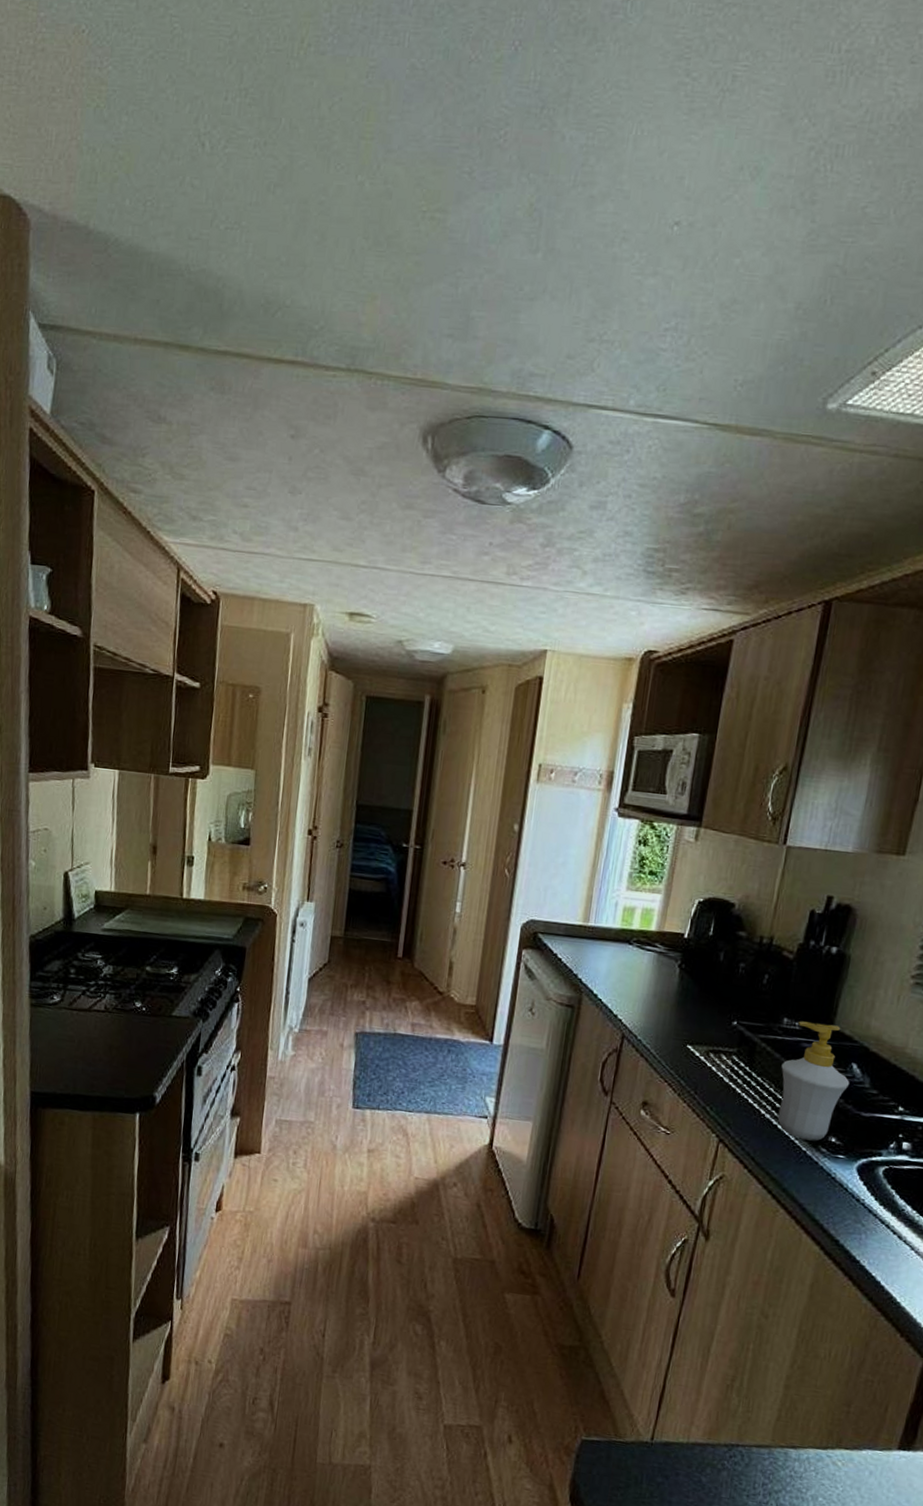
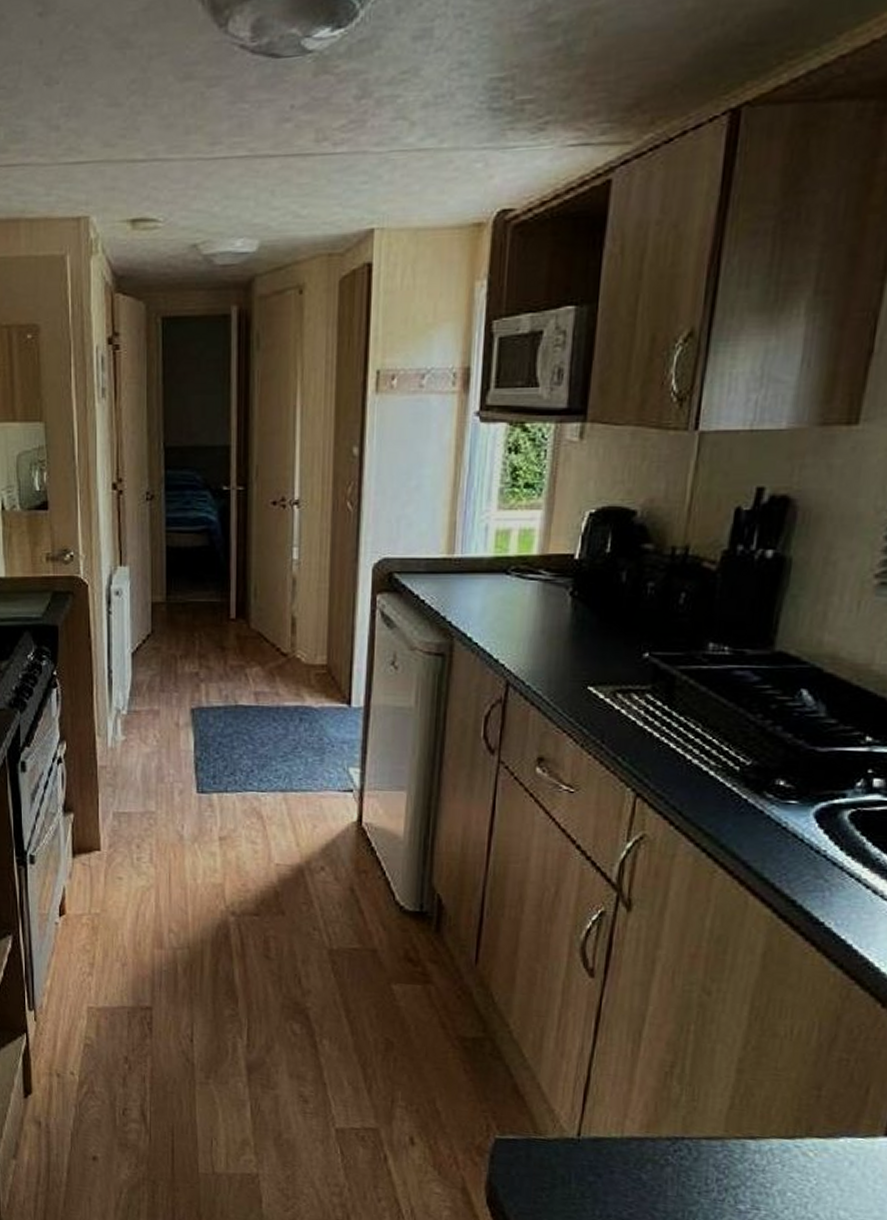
soap bottle: present [777,1021,850,1142] -> none [708,644,800,787]

